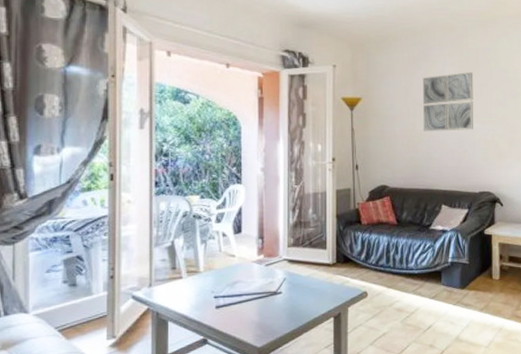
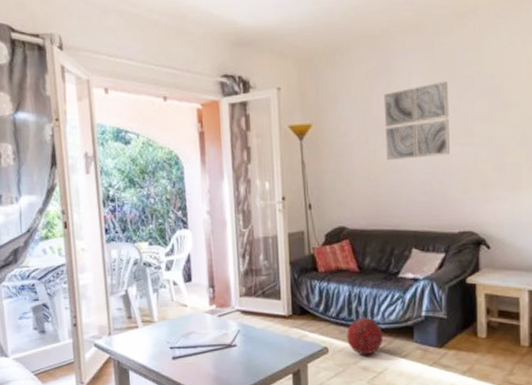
ball: none [384,264,416,298] -> present [347,317,384,355]

